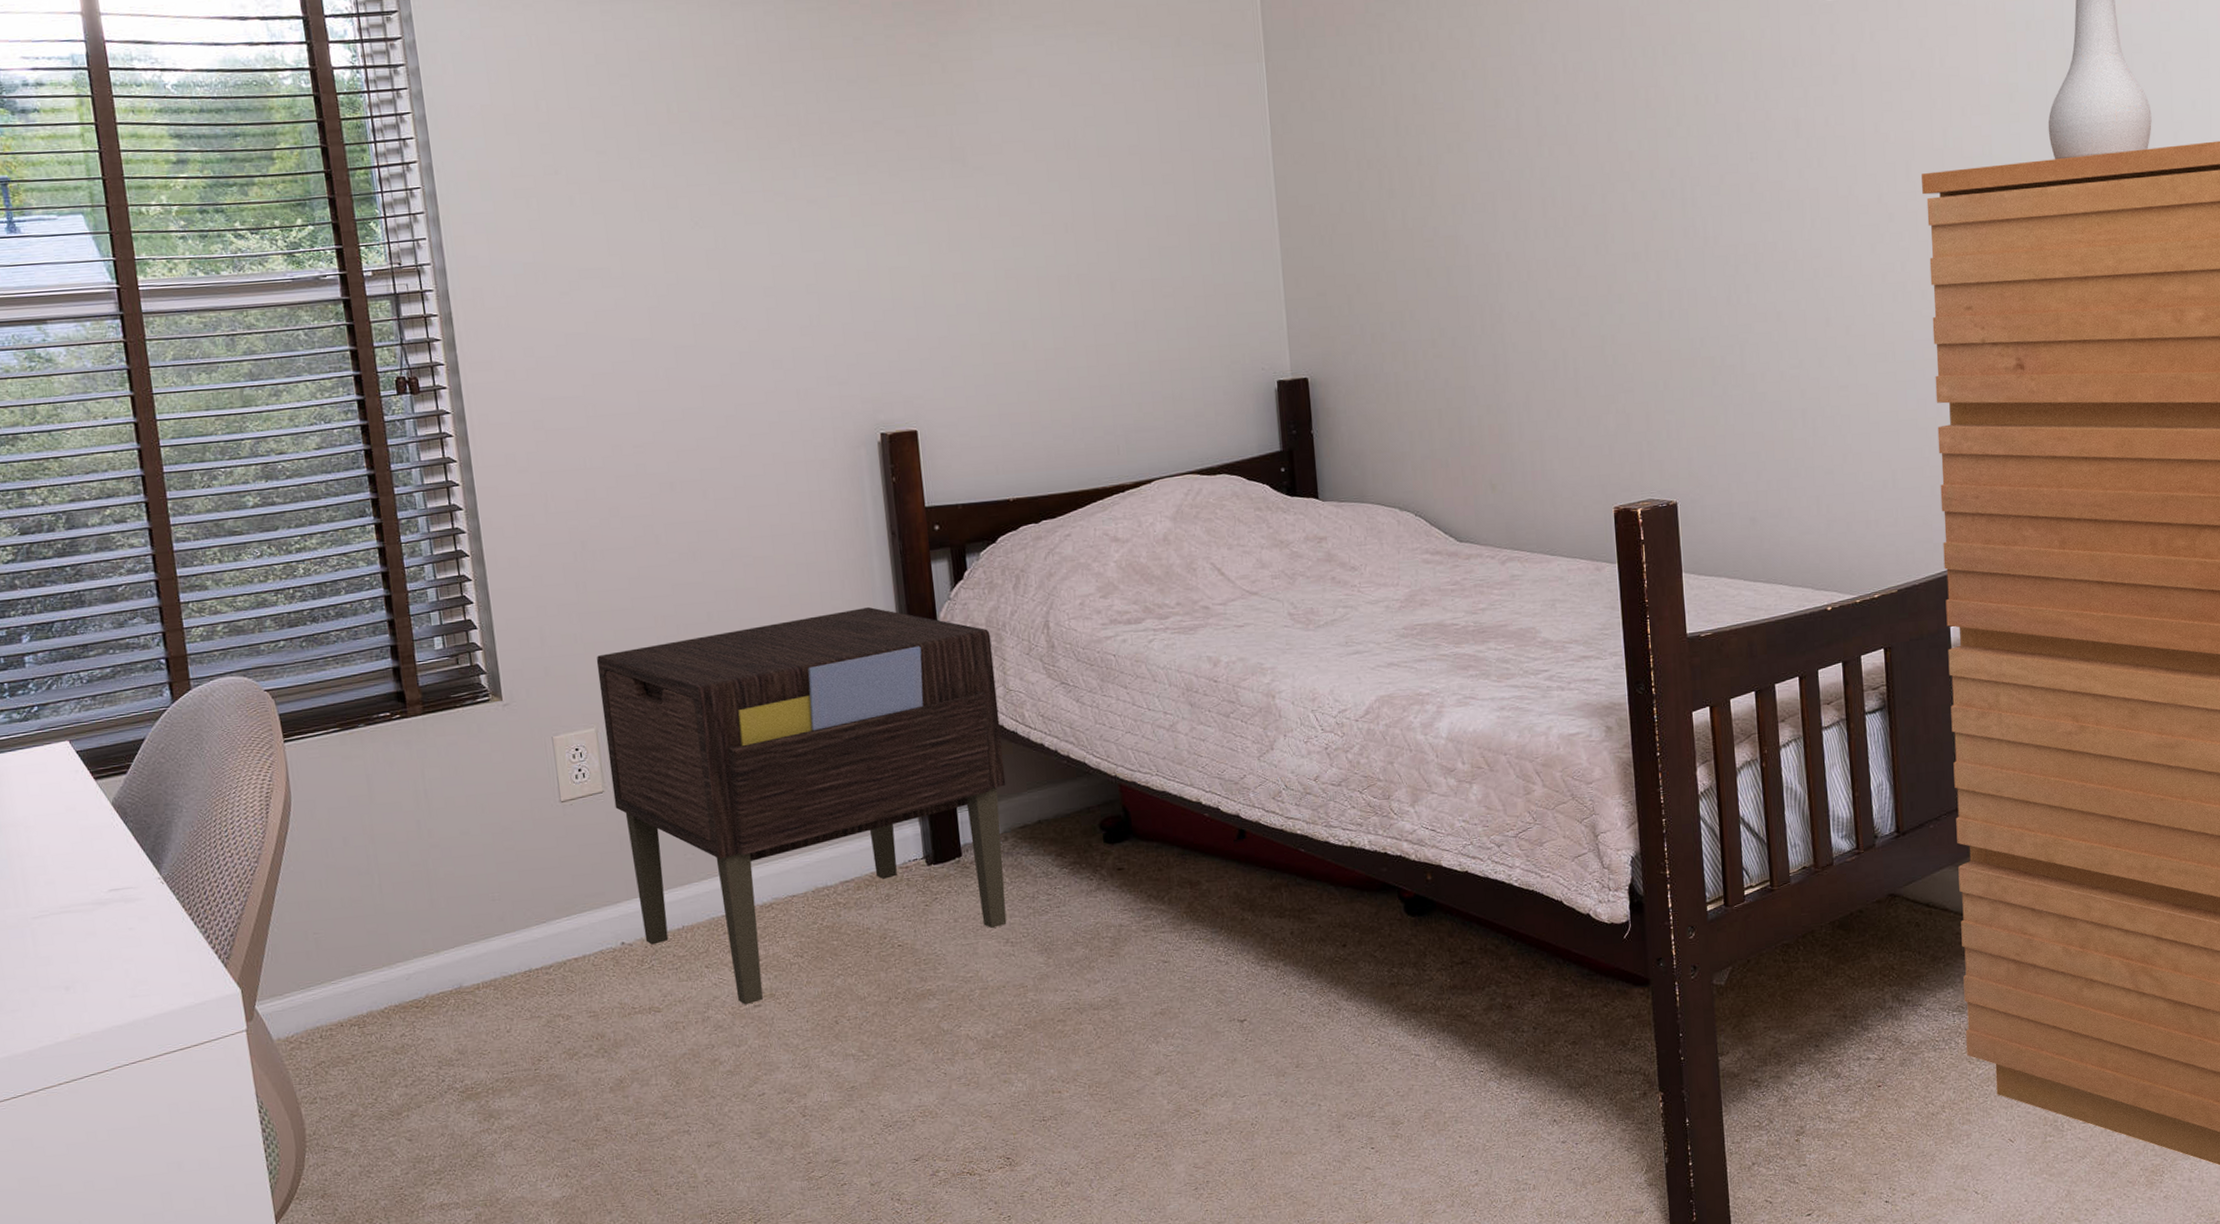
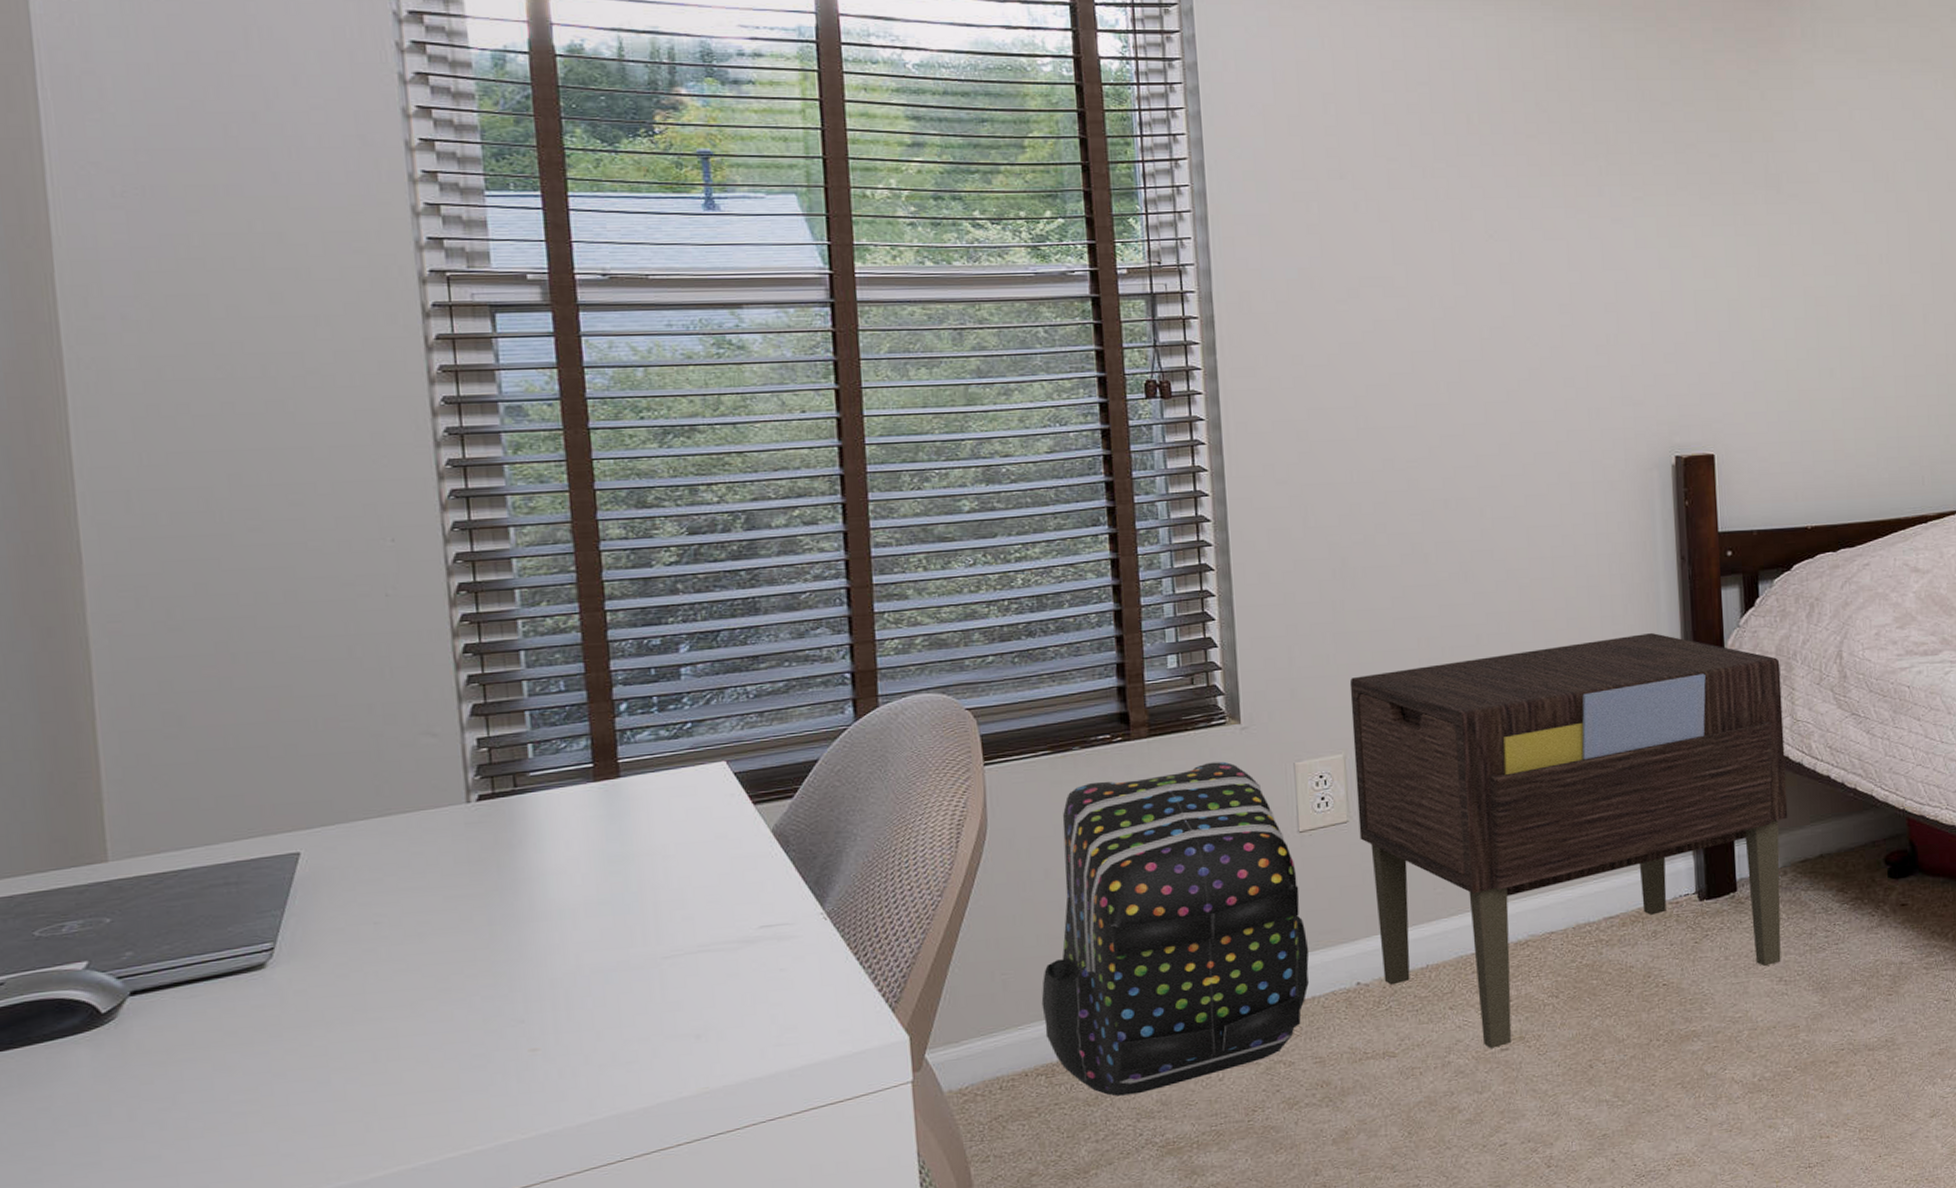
backpack: none [349,736,579,1046] -> present [1041,761,1310,1096]

